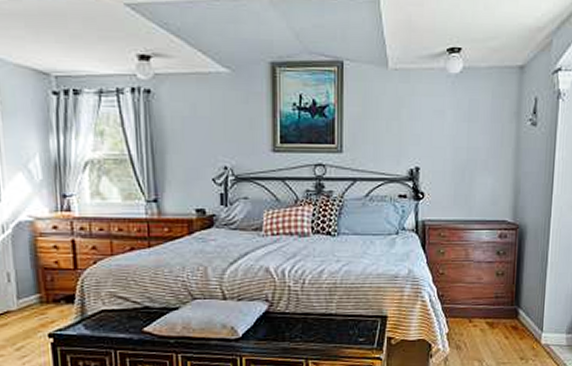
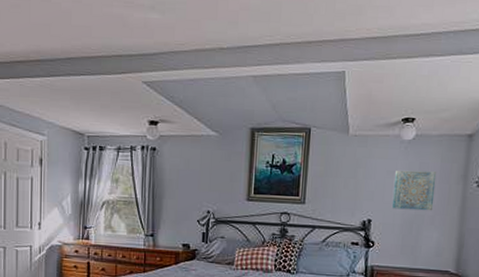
wall art: none [441,108,488,155] -> present [391,170,437,211]

